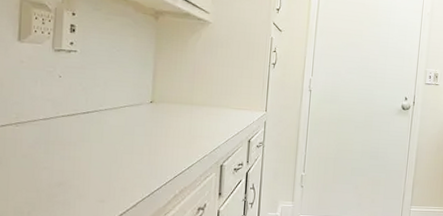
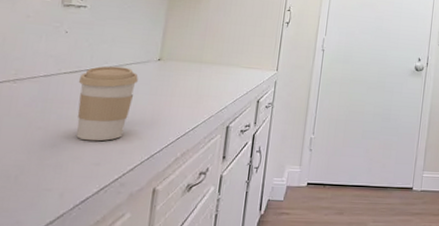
coffee cup: none [76,109,133,180] -> present [76,66,138,141]

